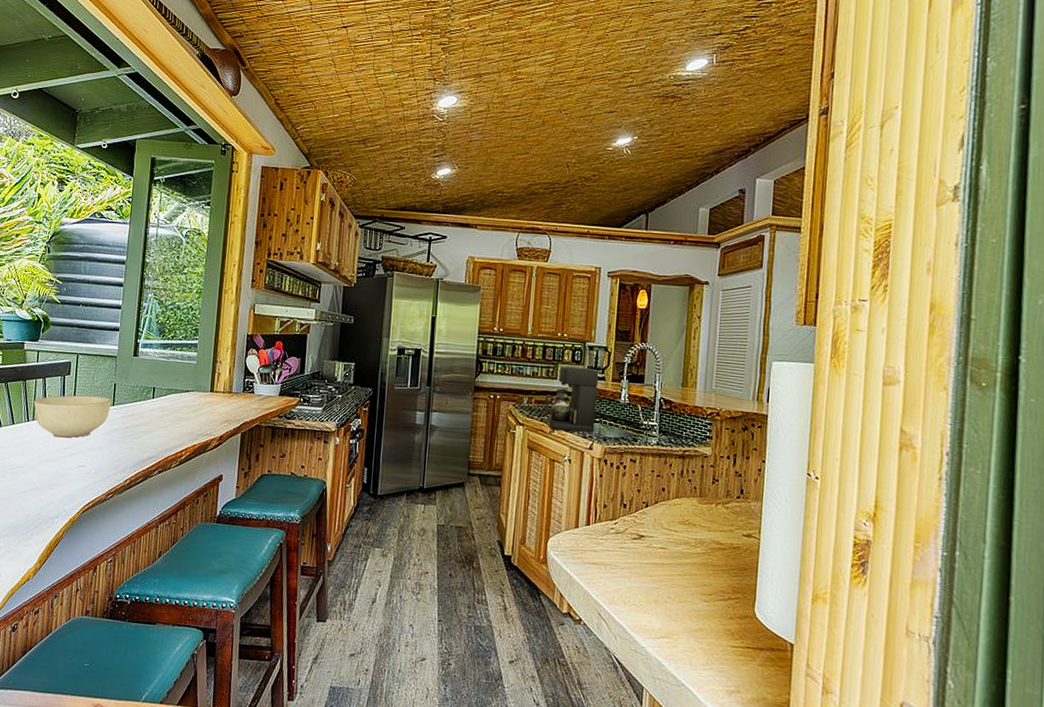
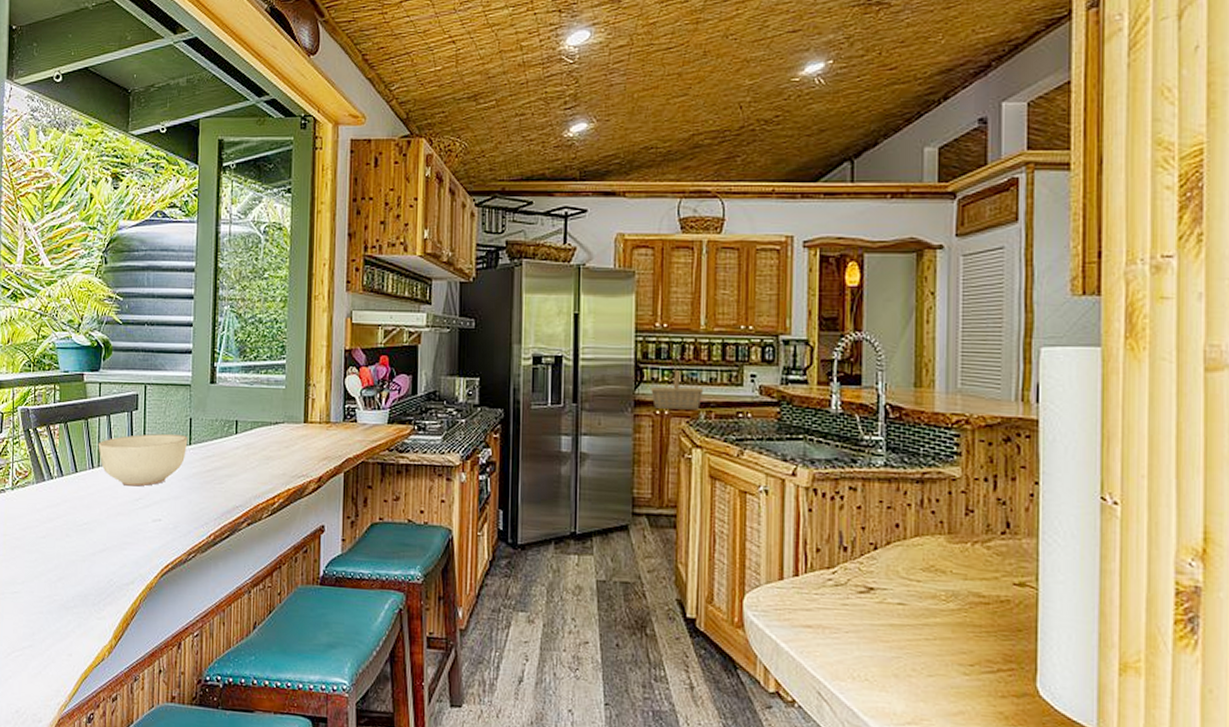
basket: none [486,365,528,396] -> present [649,370,704,410]
coffee maker: present [544,366,599,434] -> none [727,367,799,455]

